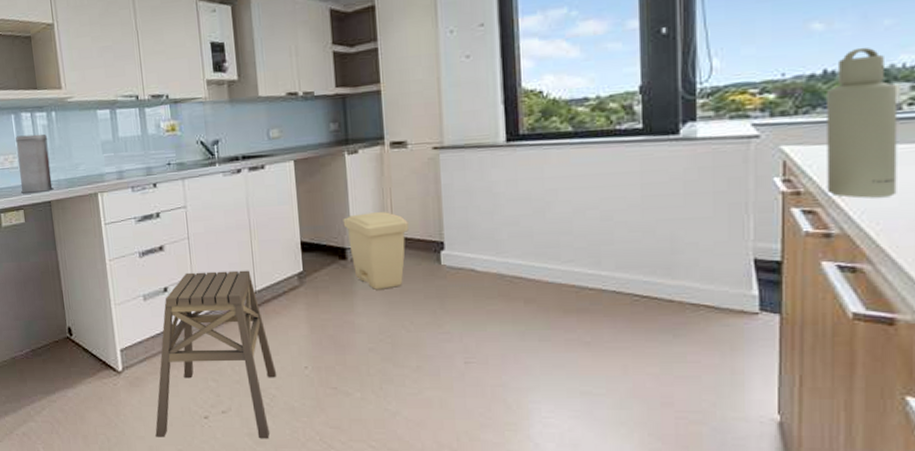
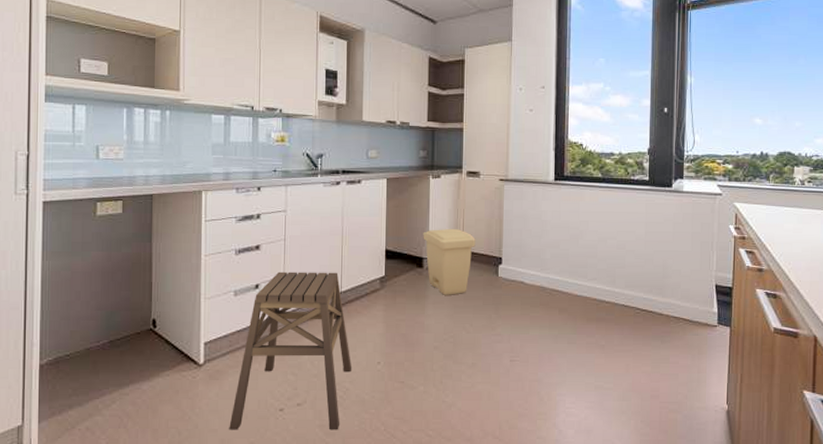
canister: present [15,133,53,194] -> none [123,129,159,186]
bottle: present [827,47,898,199] -> none [761,139,803,245]

